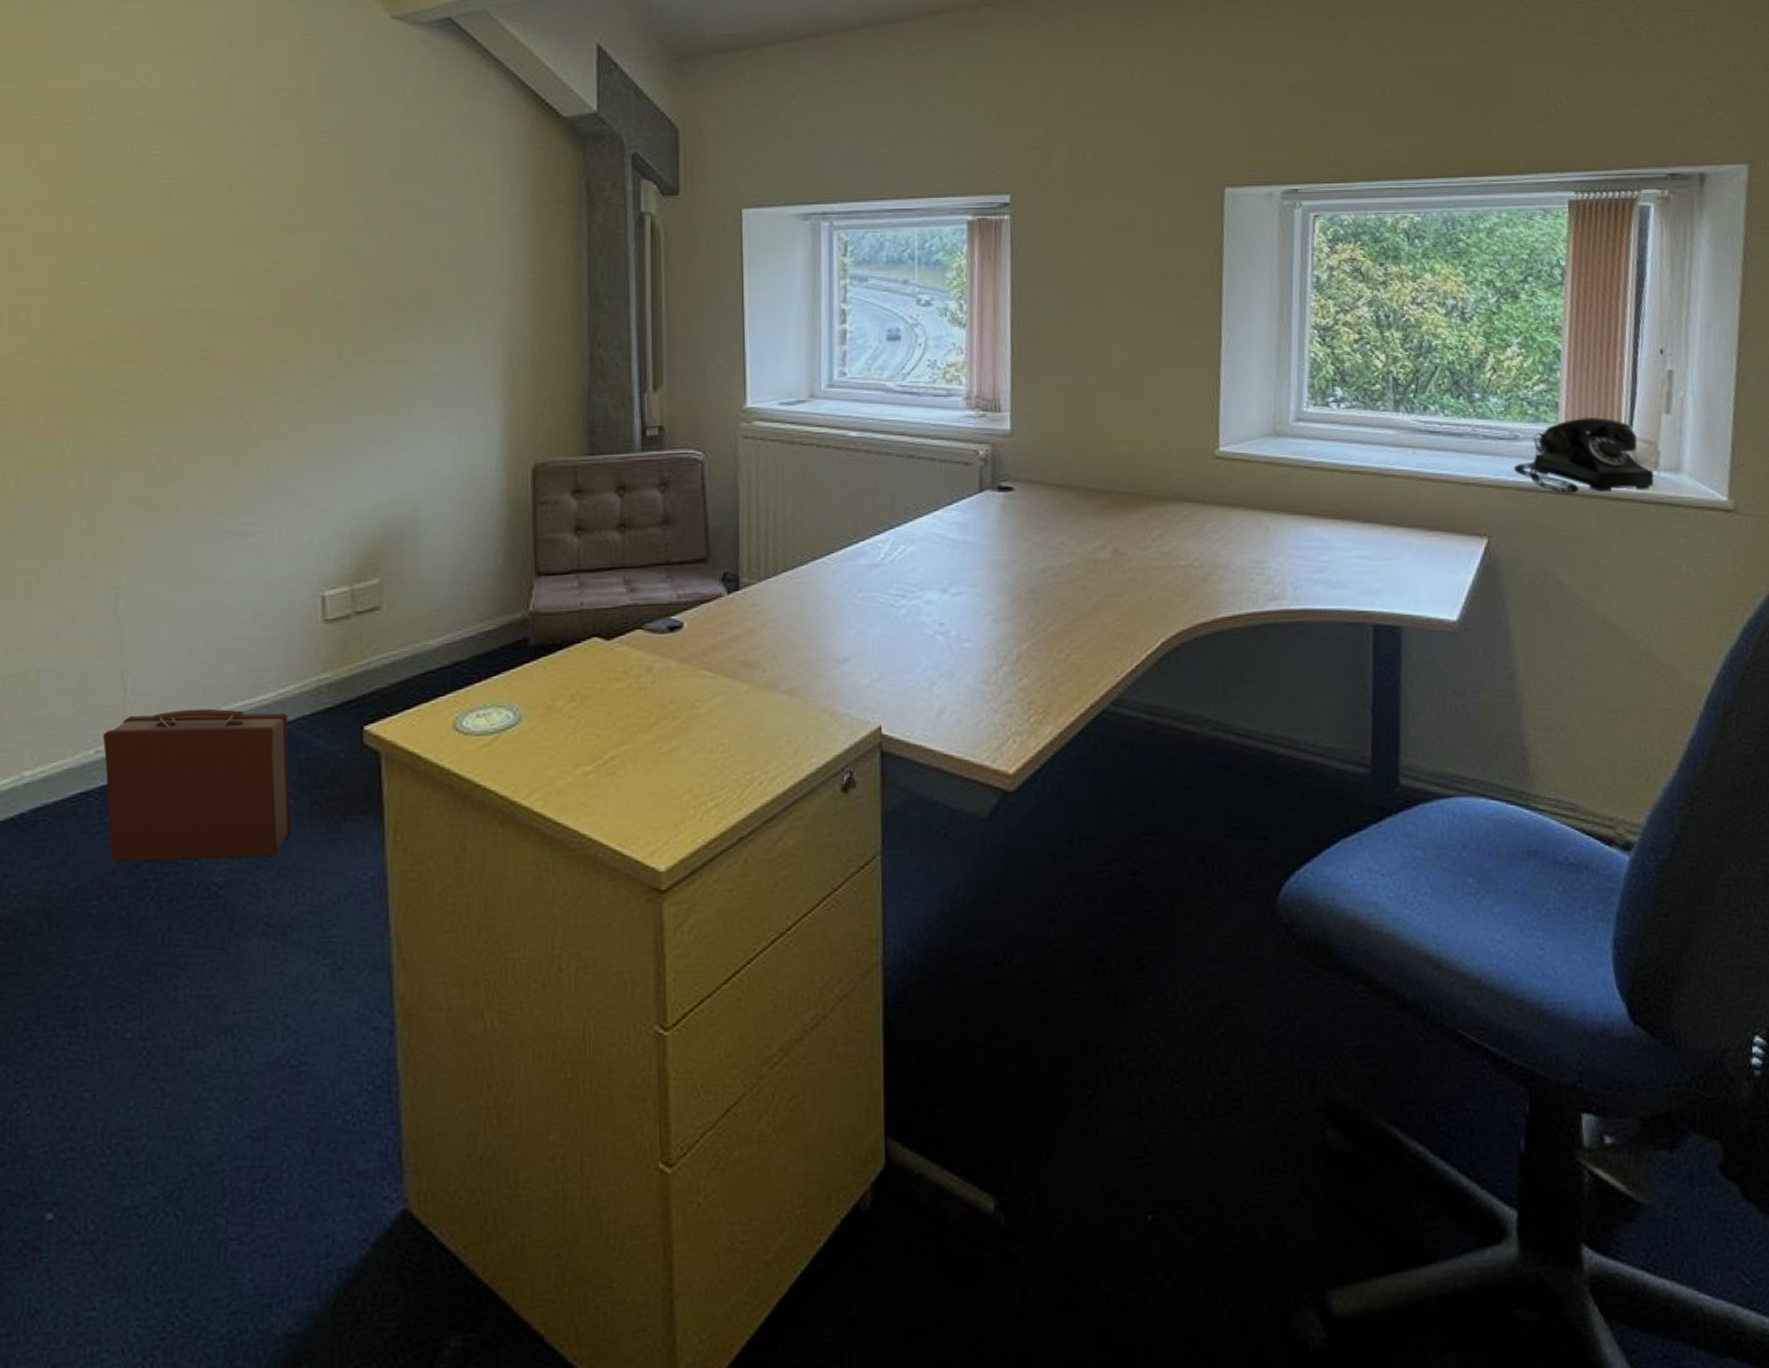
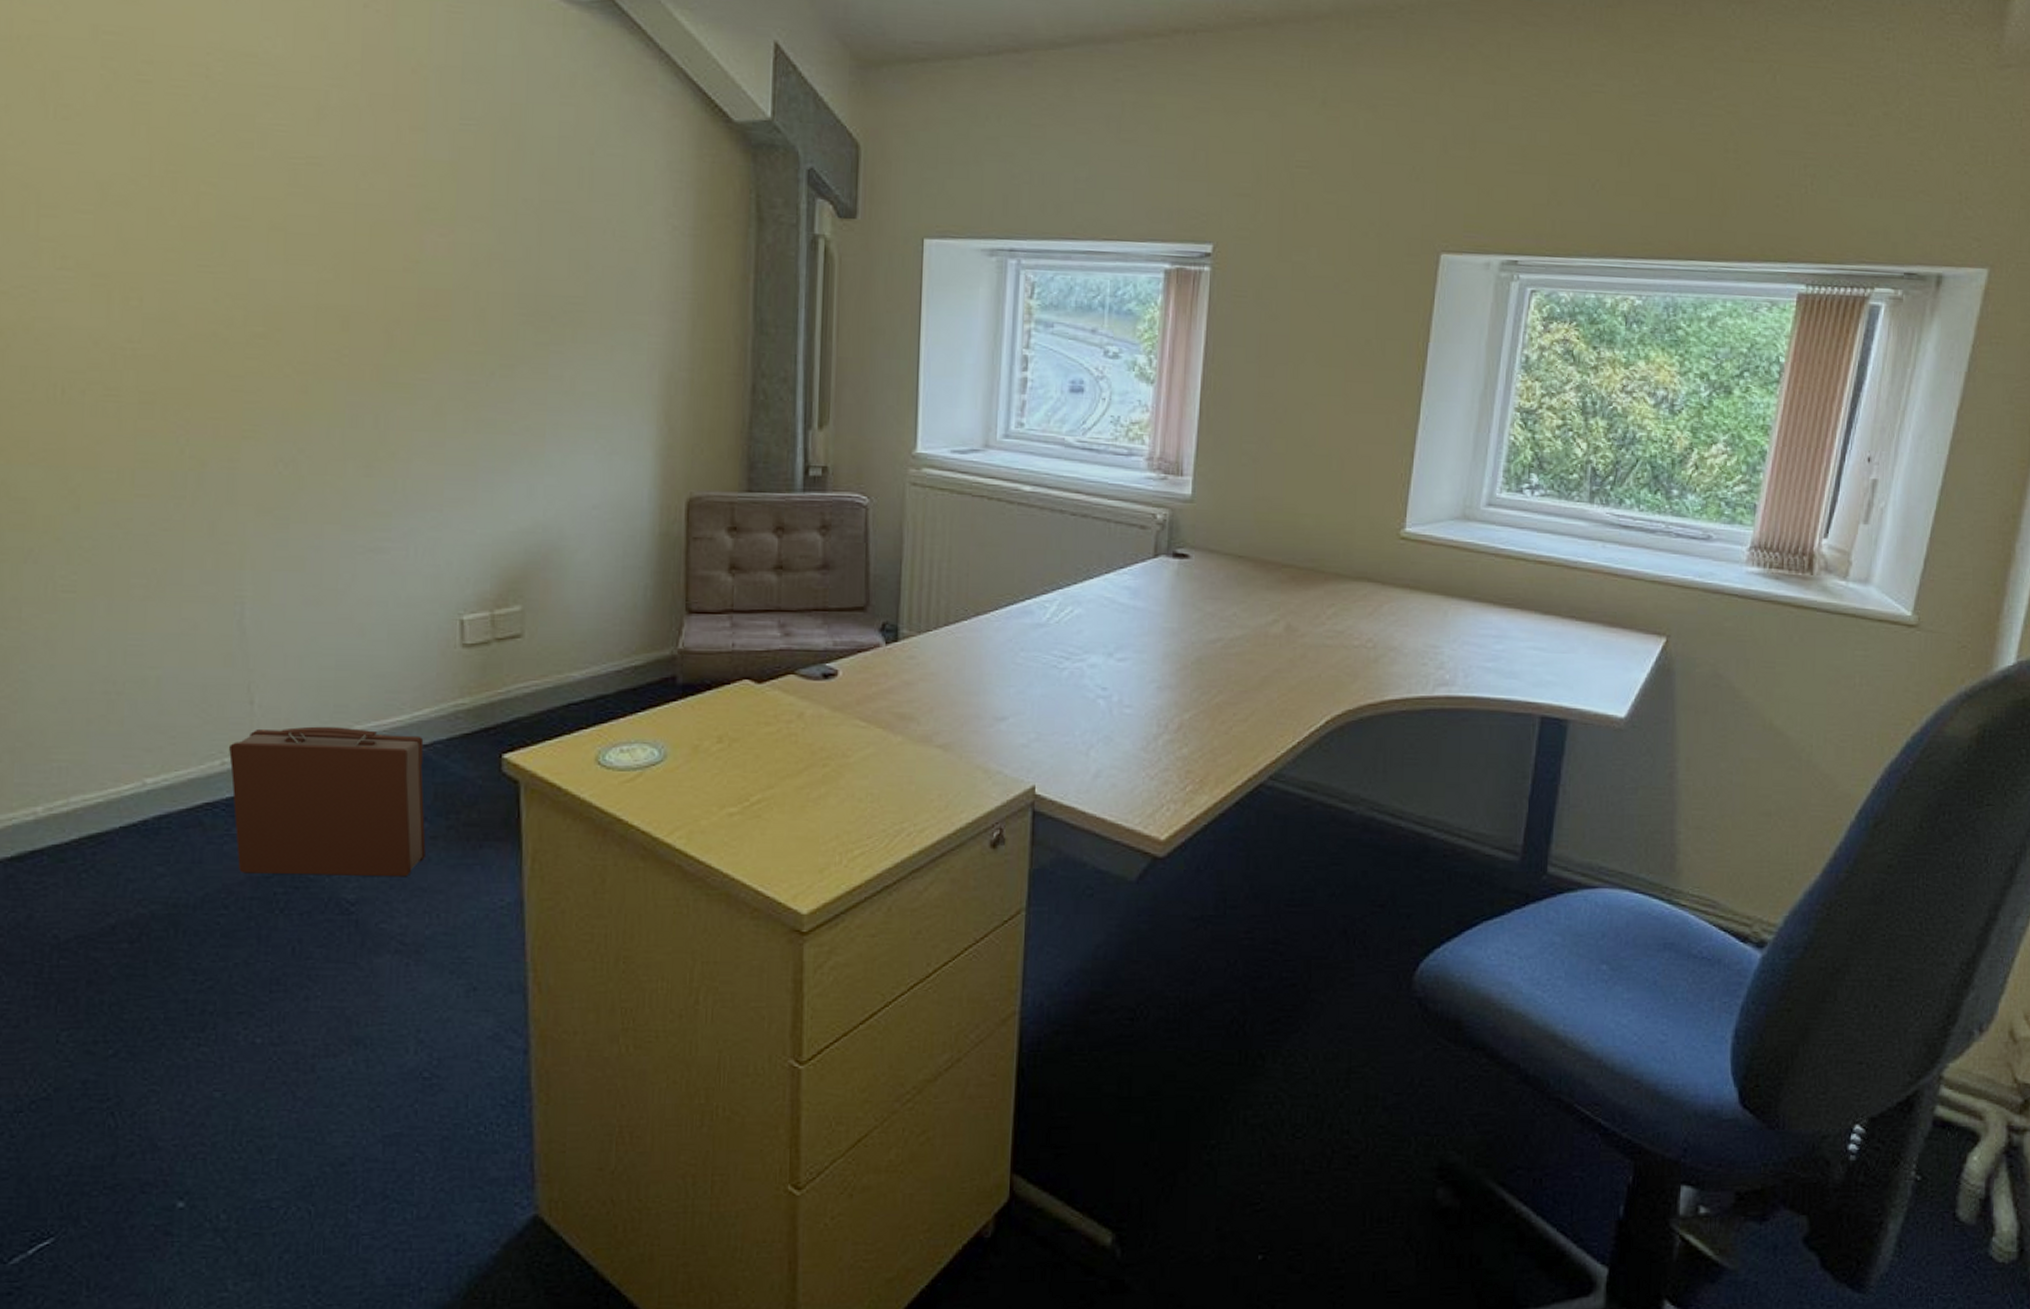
telephone: present [1514,417,1654,494] -> none [1702,522,1842,601]

